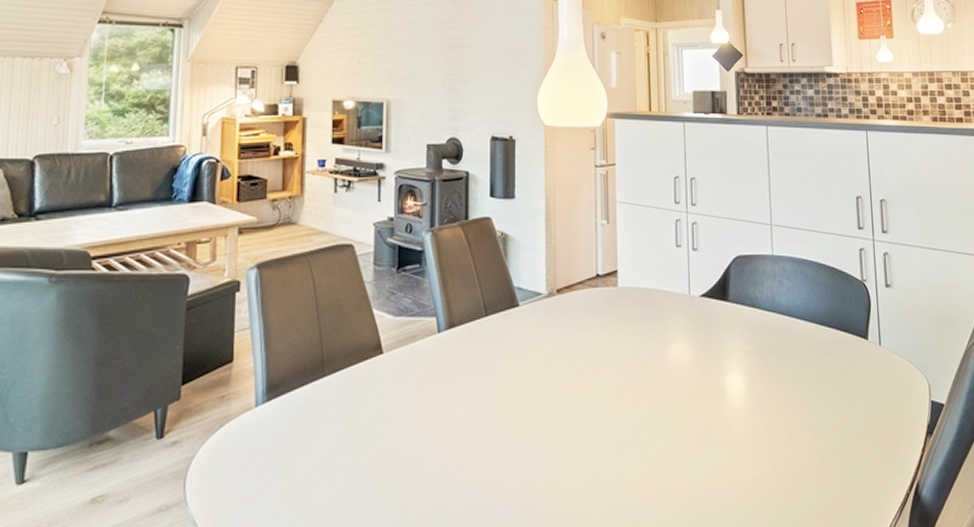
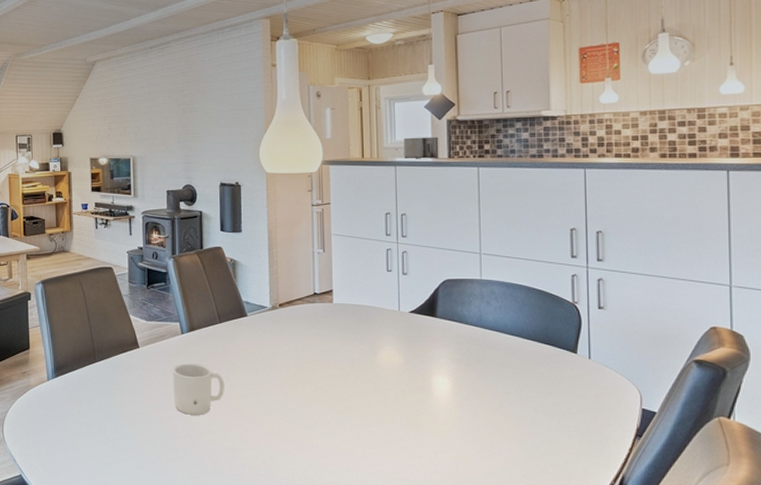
mug: none [424,372,489,443] -> present [172,364,225,415]

